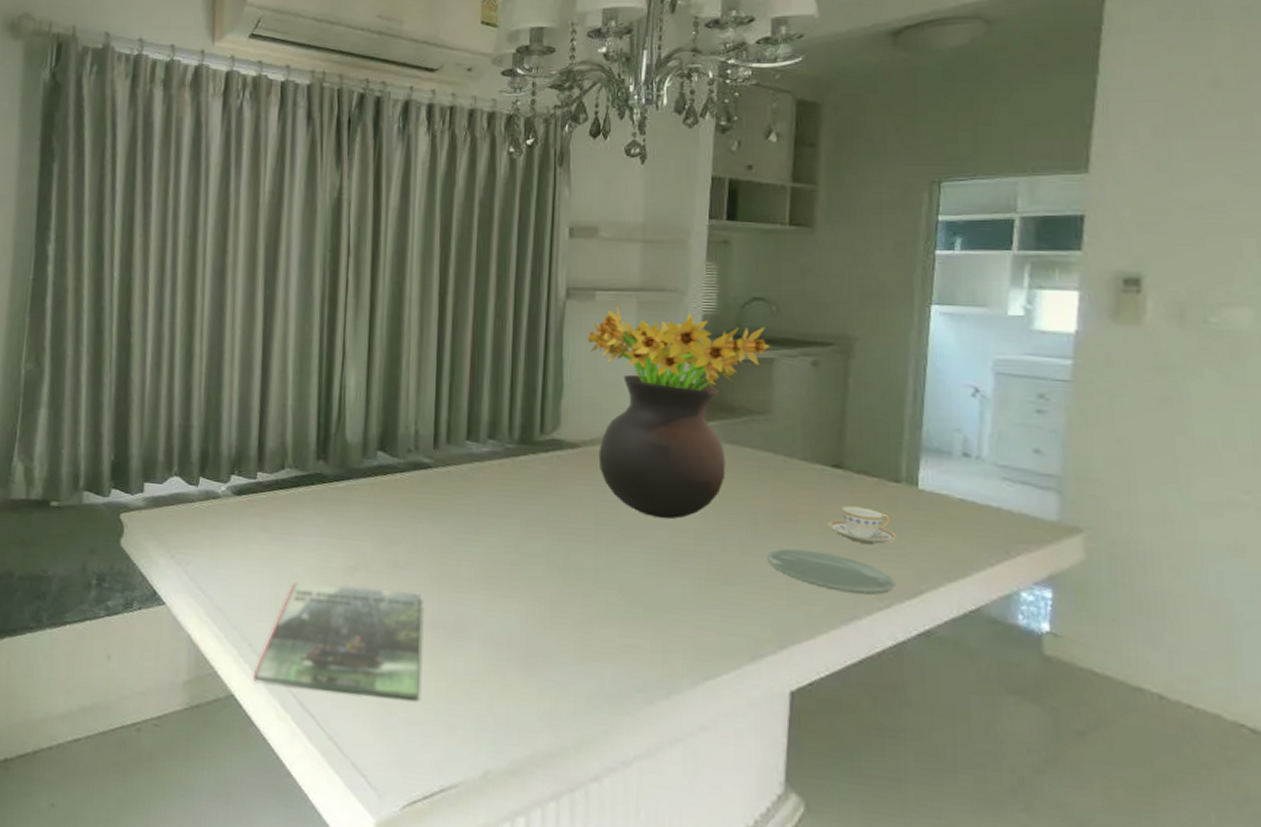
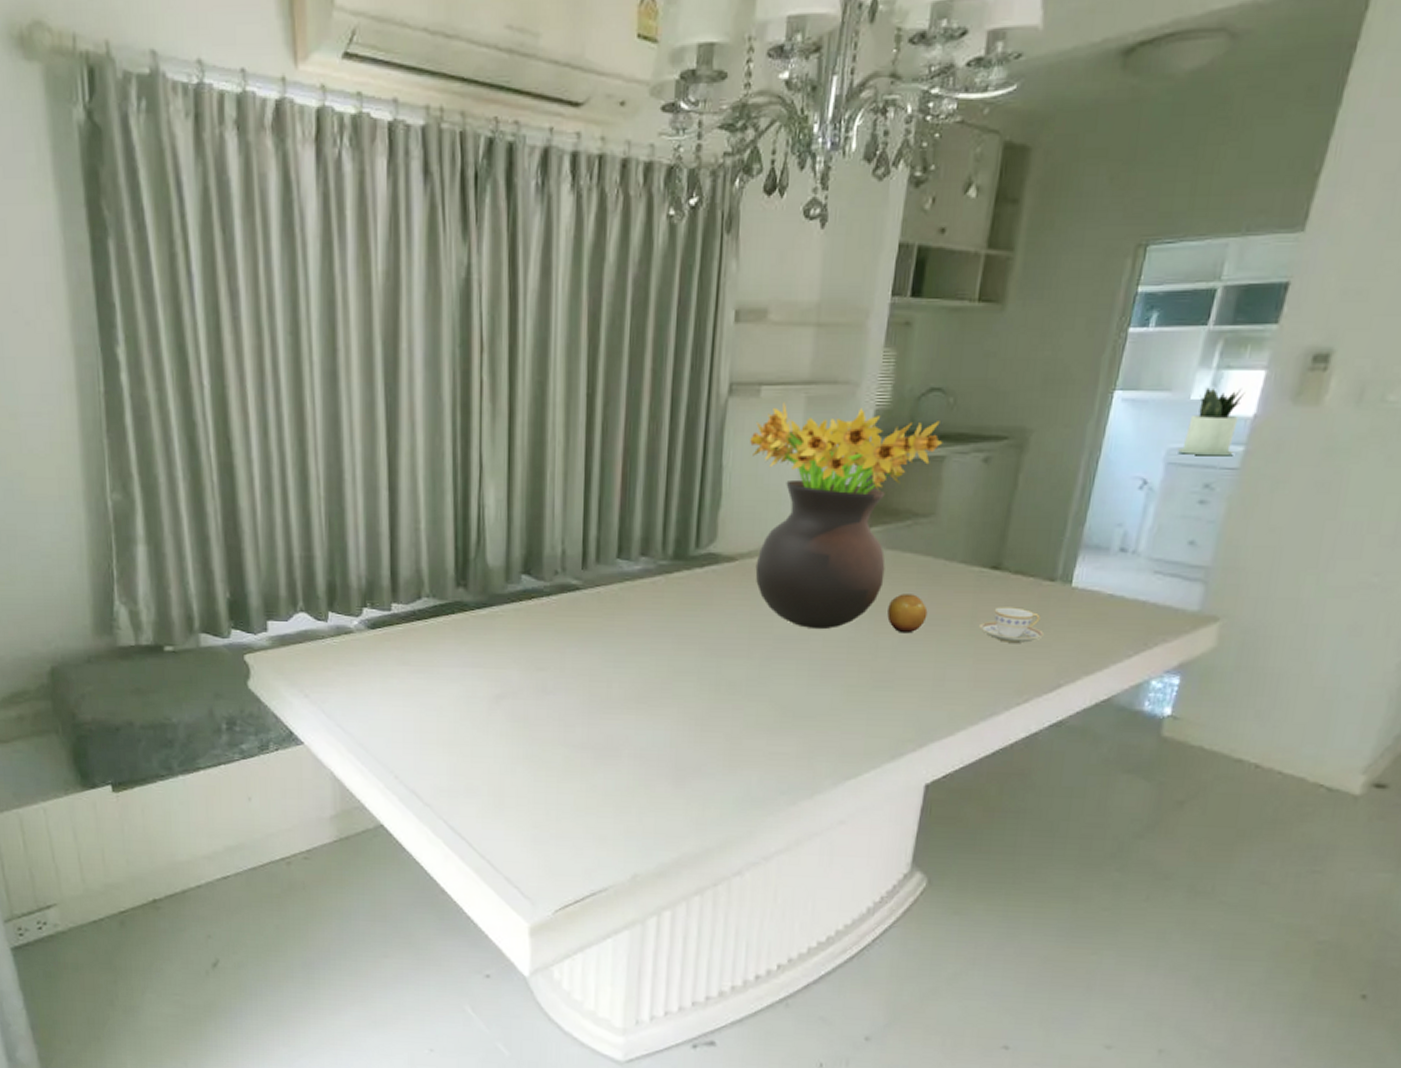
magazine: present [253,581,422,700] -> none [401,713,571,817]
fruit: none [732,487,773,528] -> present [887,594,928,634]
plate: present [767,548,896,595] -> none [916,651,1037,691]
planter: none [1005,305,1062,369] -> present [1178,387,1245,456]

